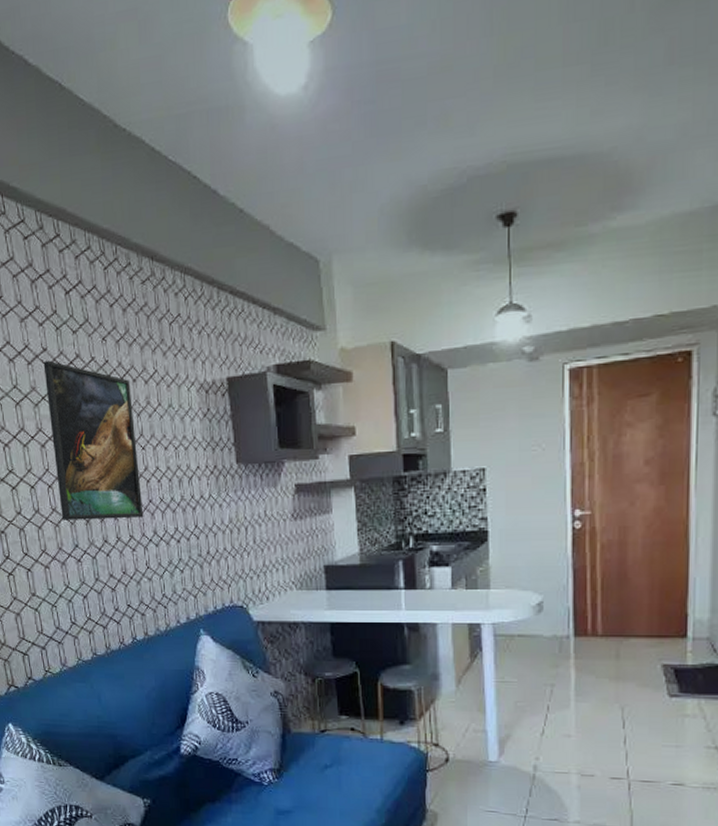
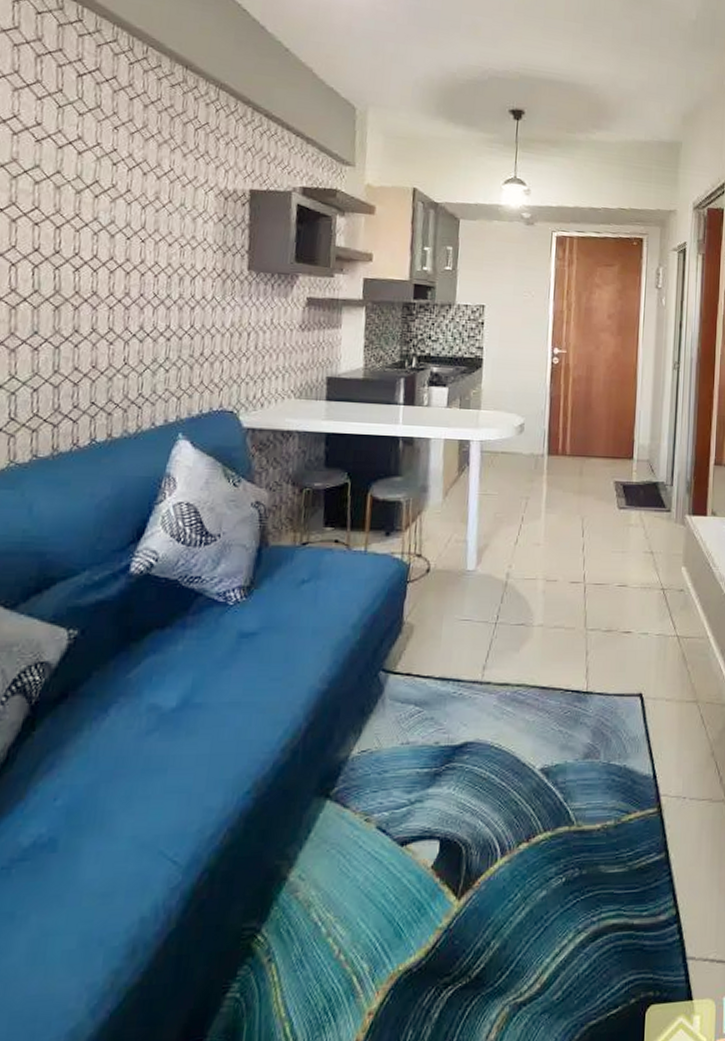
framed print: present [43,360,144,521] -> none [22,135,140,311]

